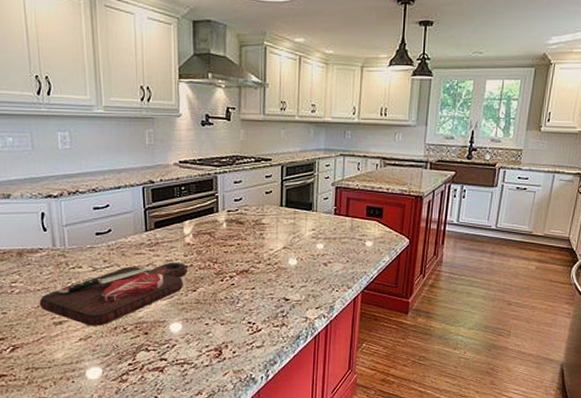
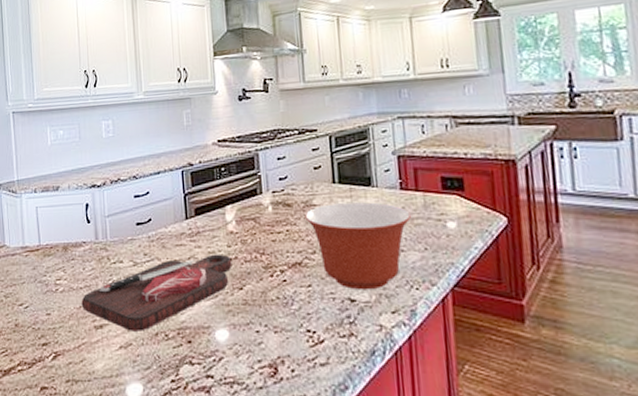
mixing bowl: none [254,222,340,292] -> present [304,201,411,290]

